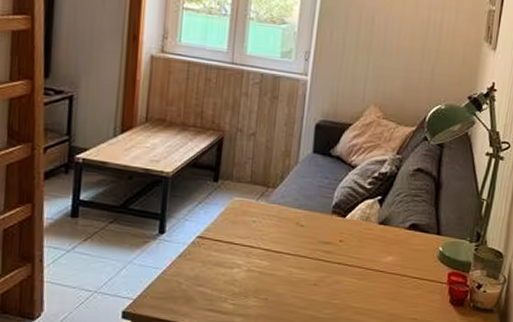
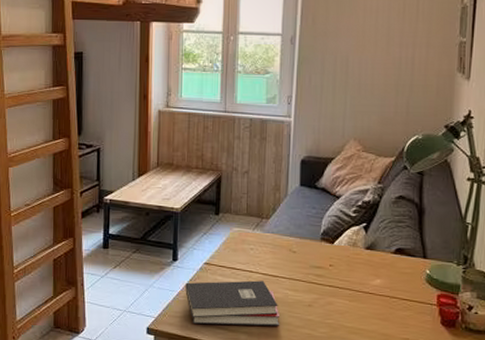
hardback book: none [172,257,281,307] -> present [185,280,279,326]

